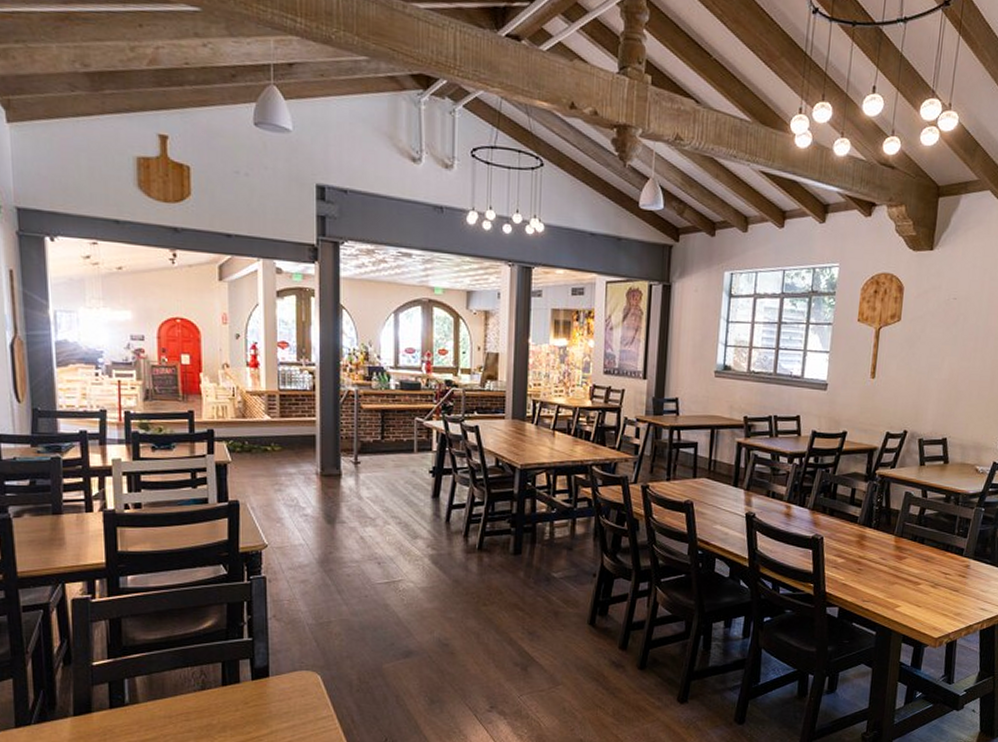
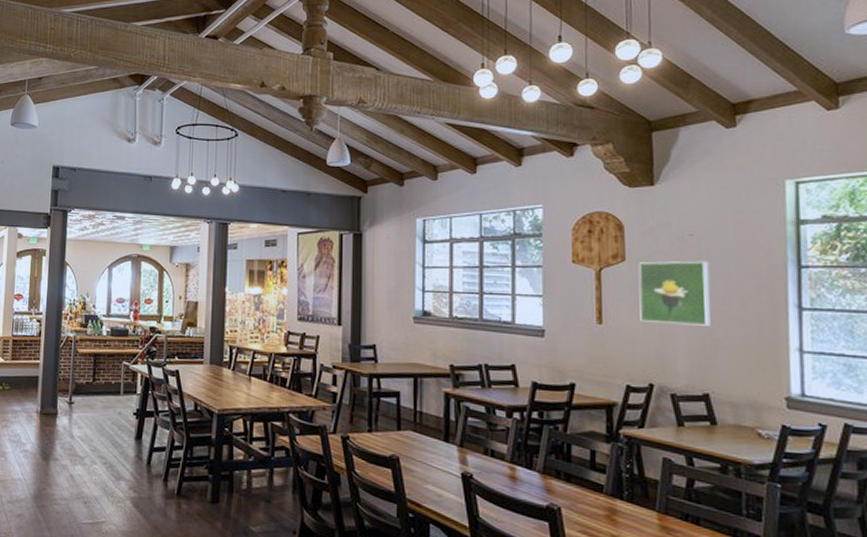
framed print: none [905,322,964,381] -> present [638,261,711,326]

